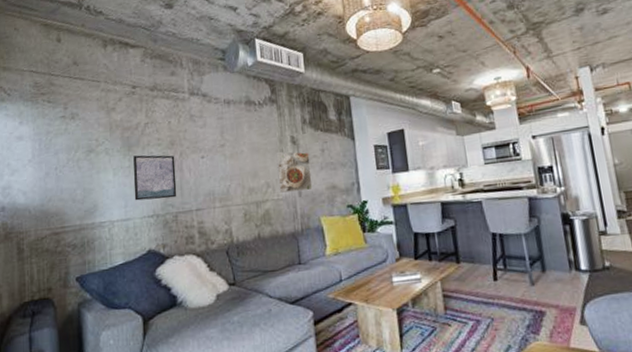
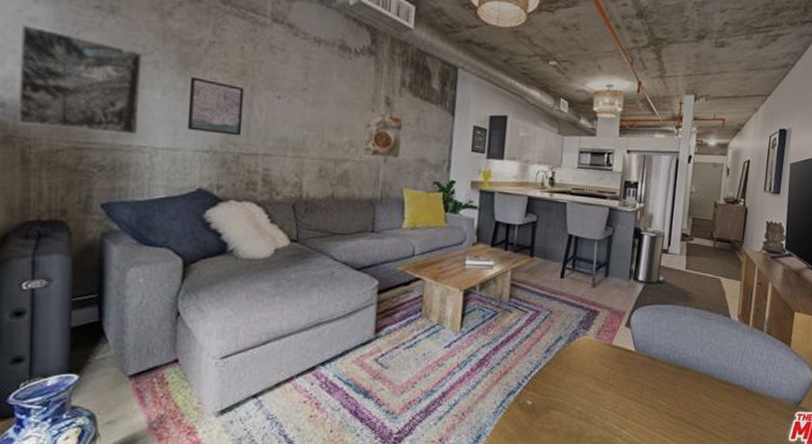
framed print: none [12,142,99,222] -> present [16,24,142,135]

